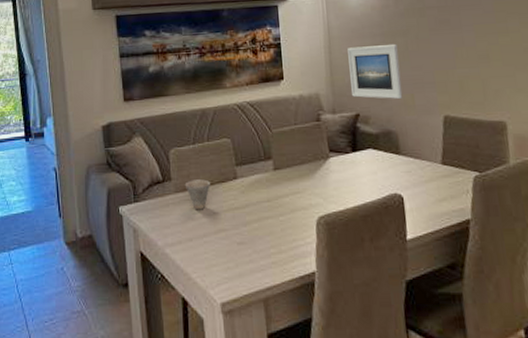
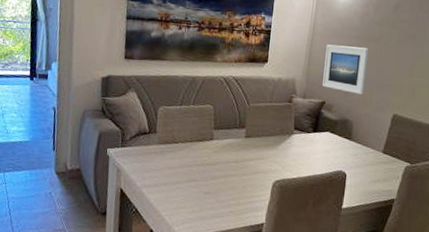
cup: present [184,179,210,210] -> none [167,135,189,161]

